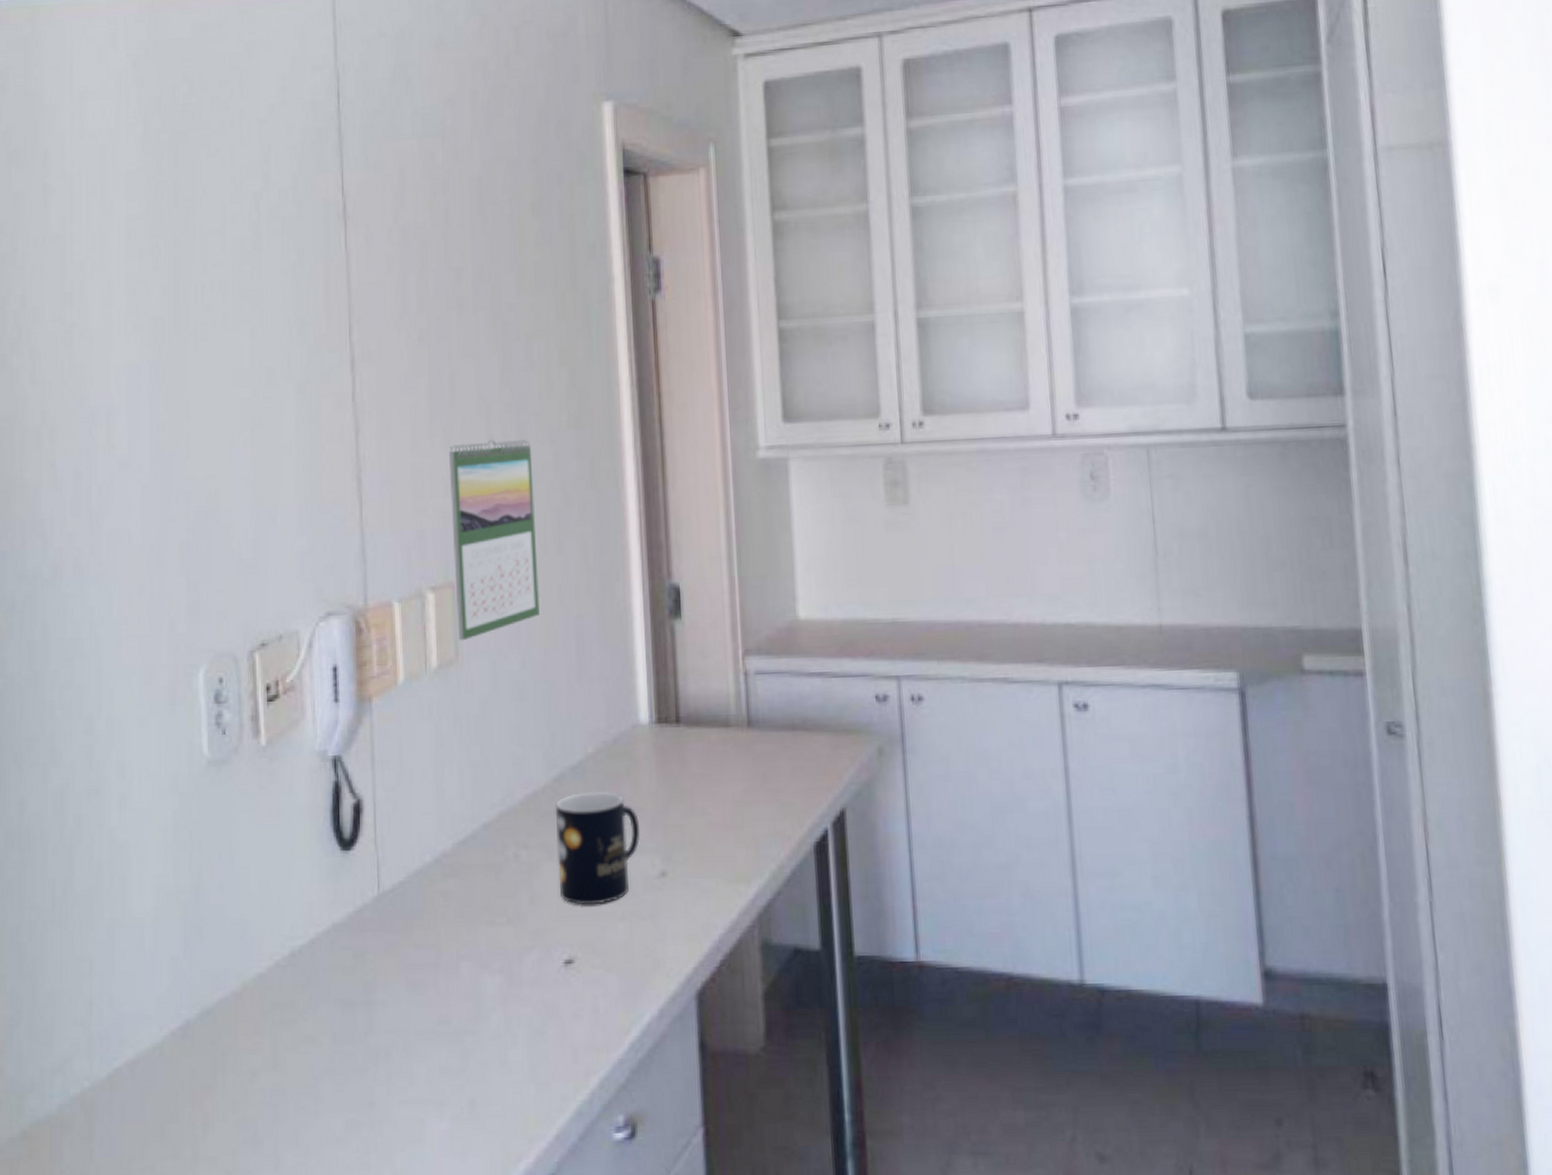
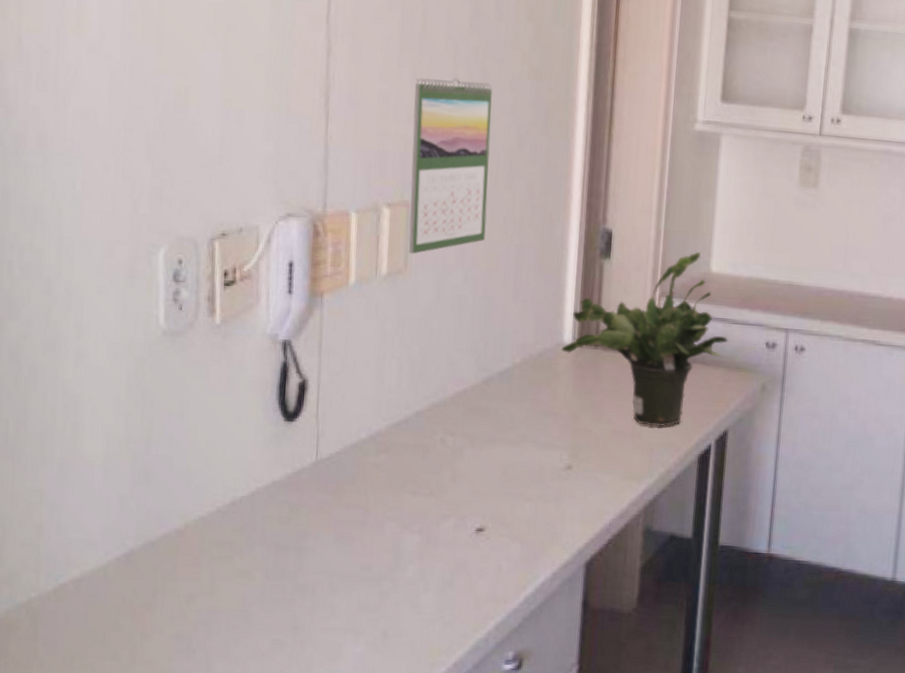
mug: present [556,792,640,905] -> none [477,394,554,487]
potted plant: none [637,596,830,814] -> present [560,251,728,427]

